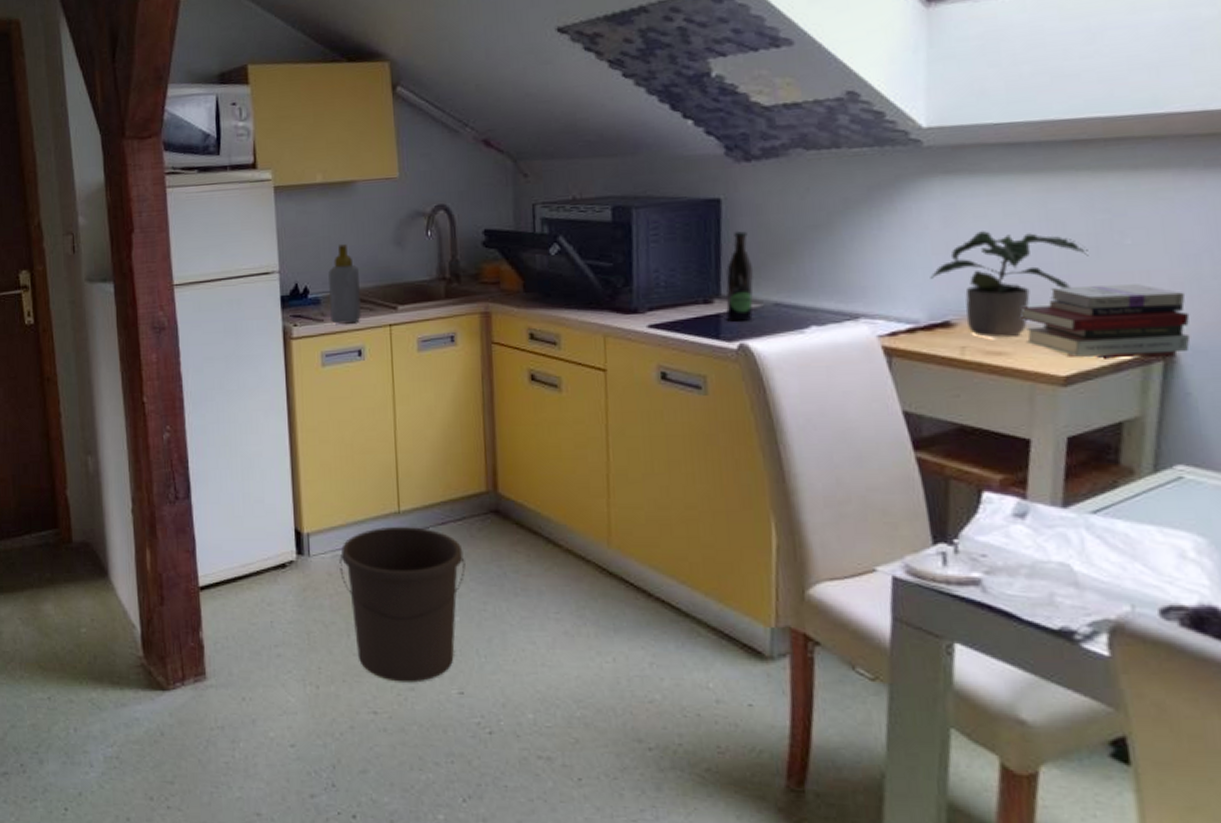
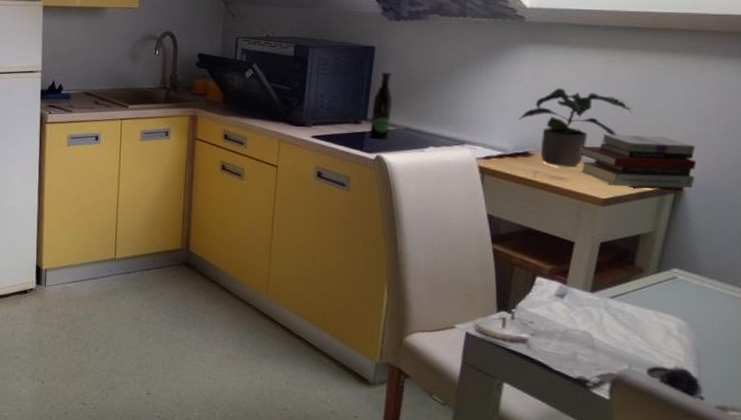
soap bottle: present [328,243,361,324] -> none [77,54,102,115]
bucket: present [339,526,466,683] -> none [67,269,161,384]

